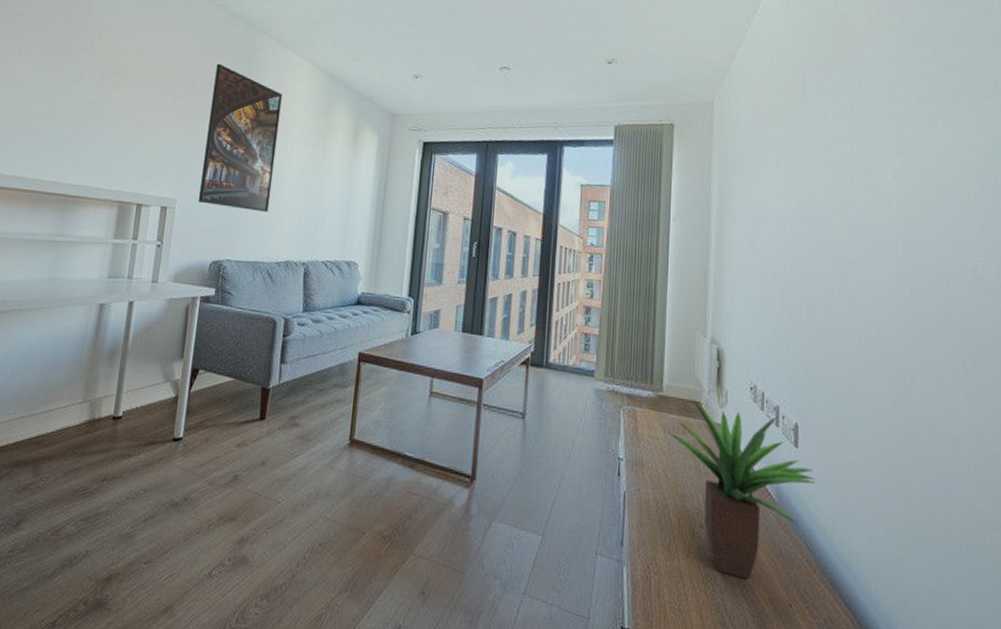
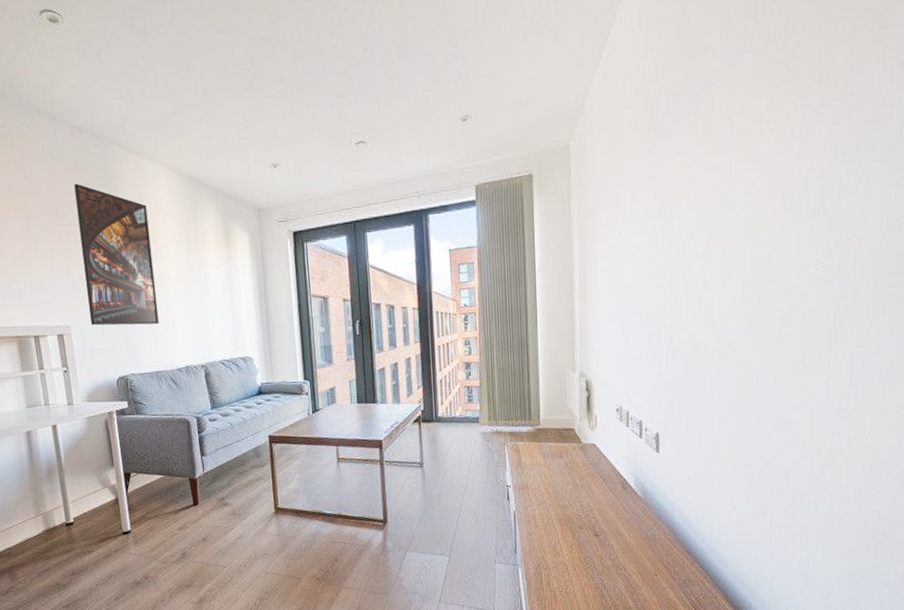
potted plant: present [668,400,816,580] -> none [547,427,675,562]

